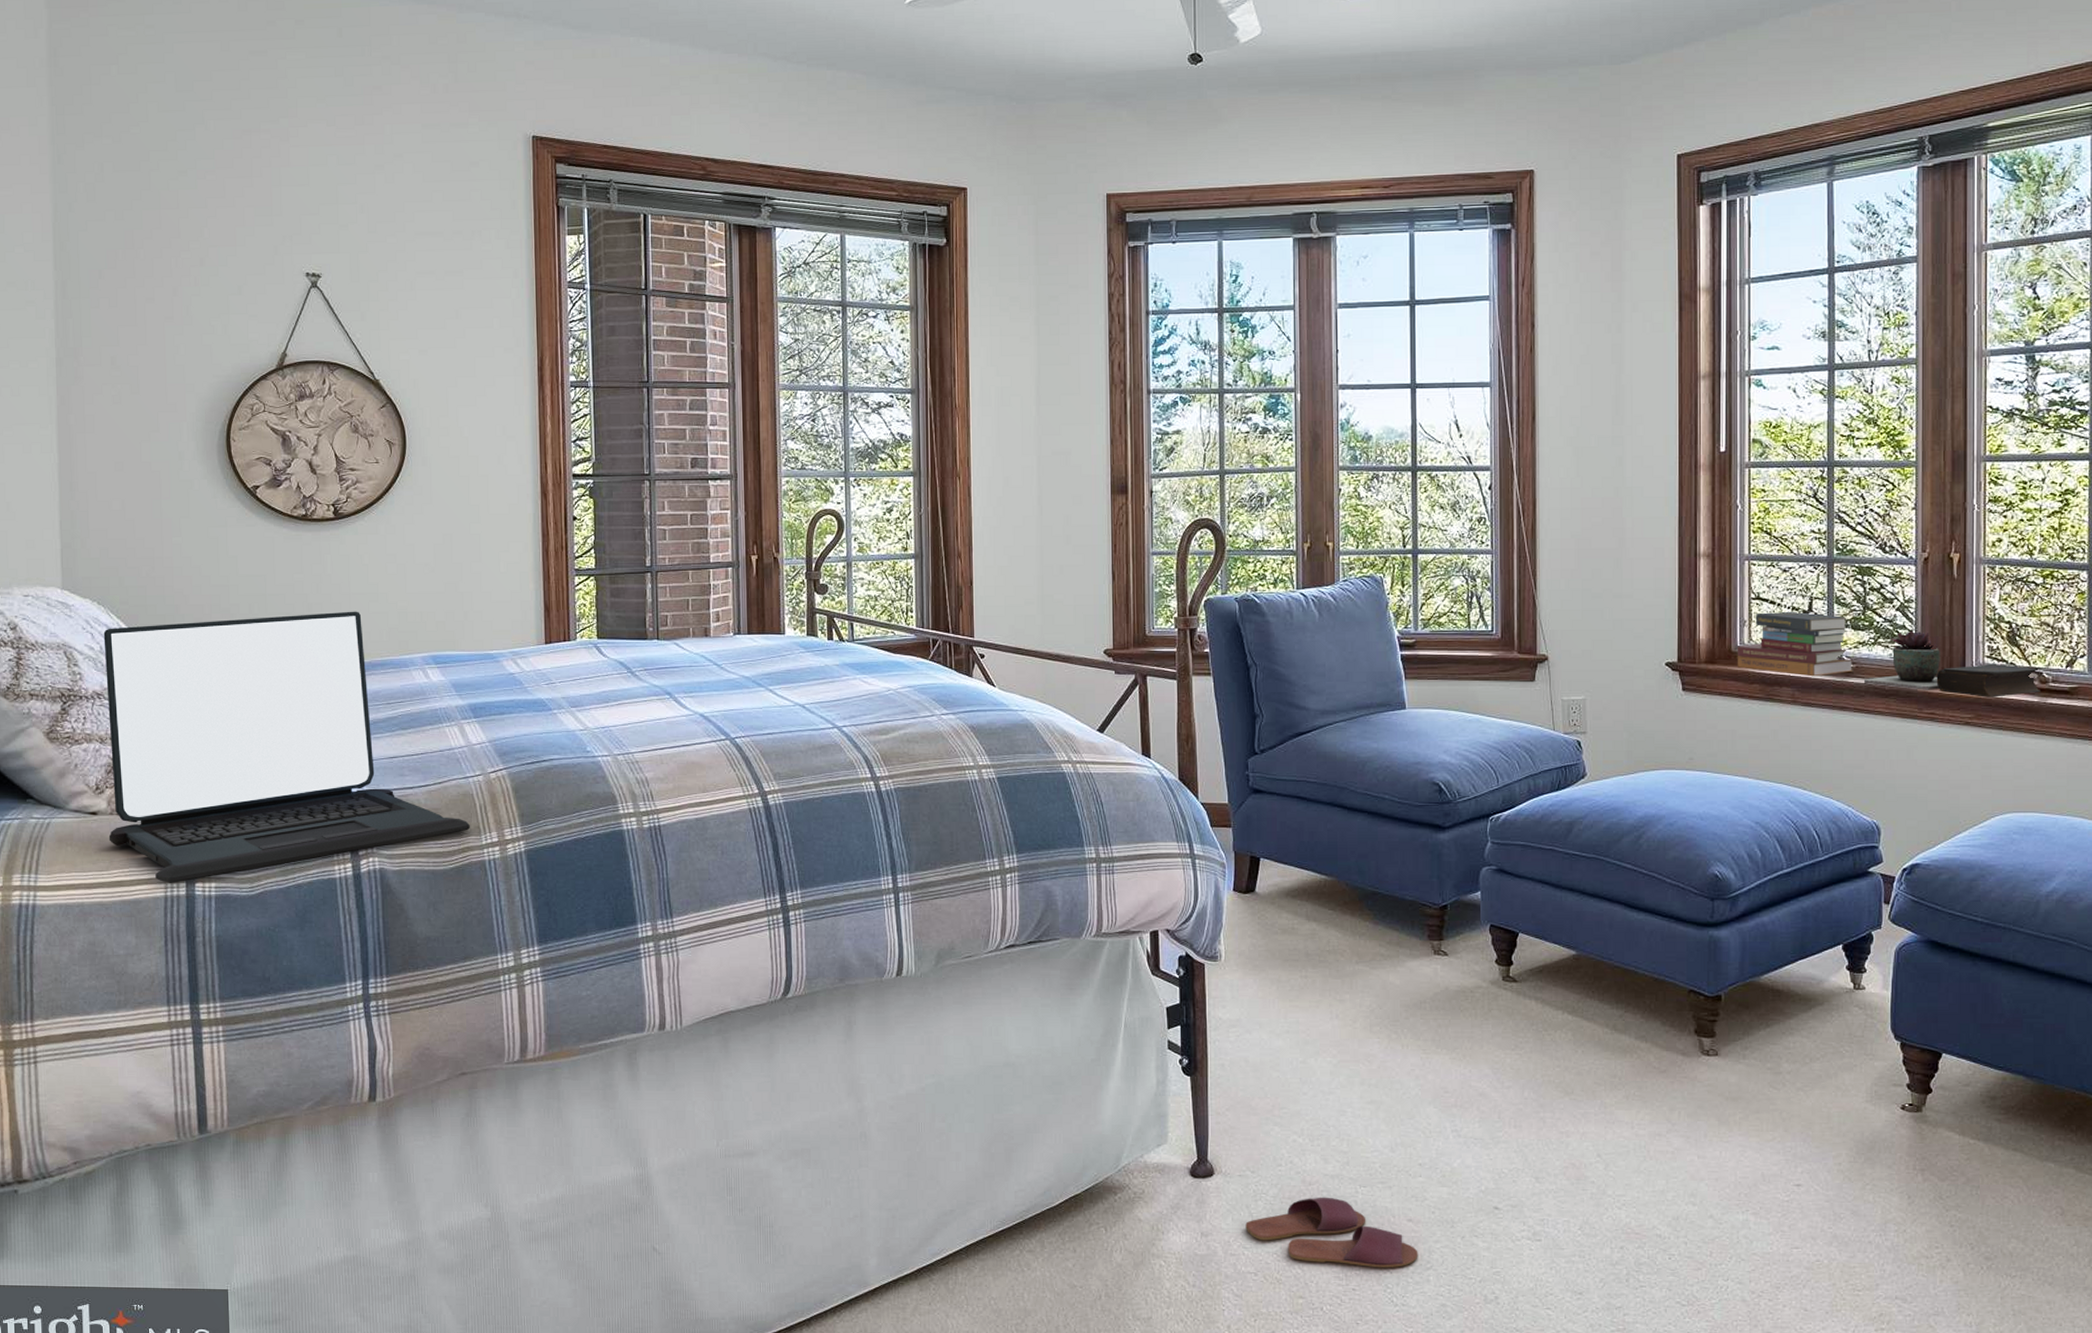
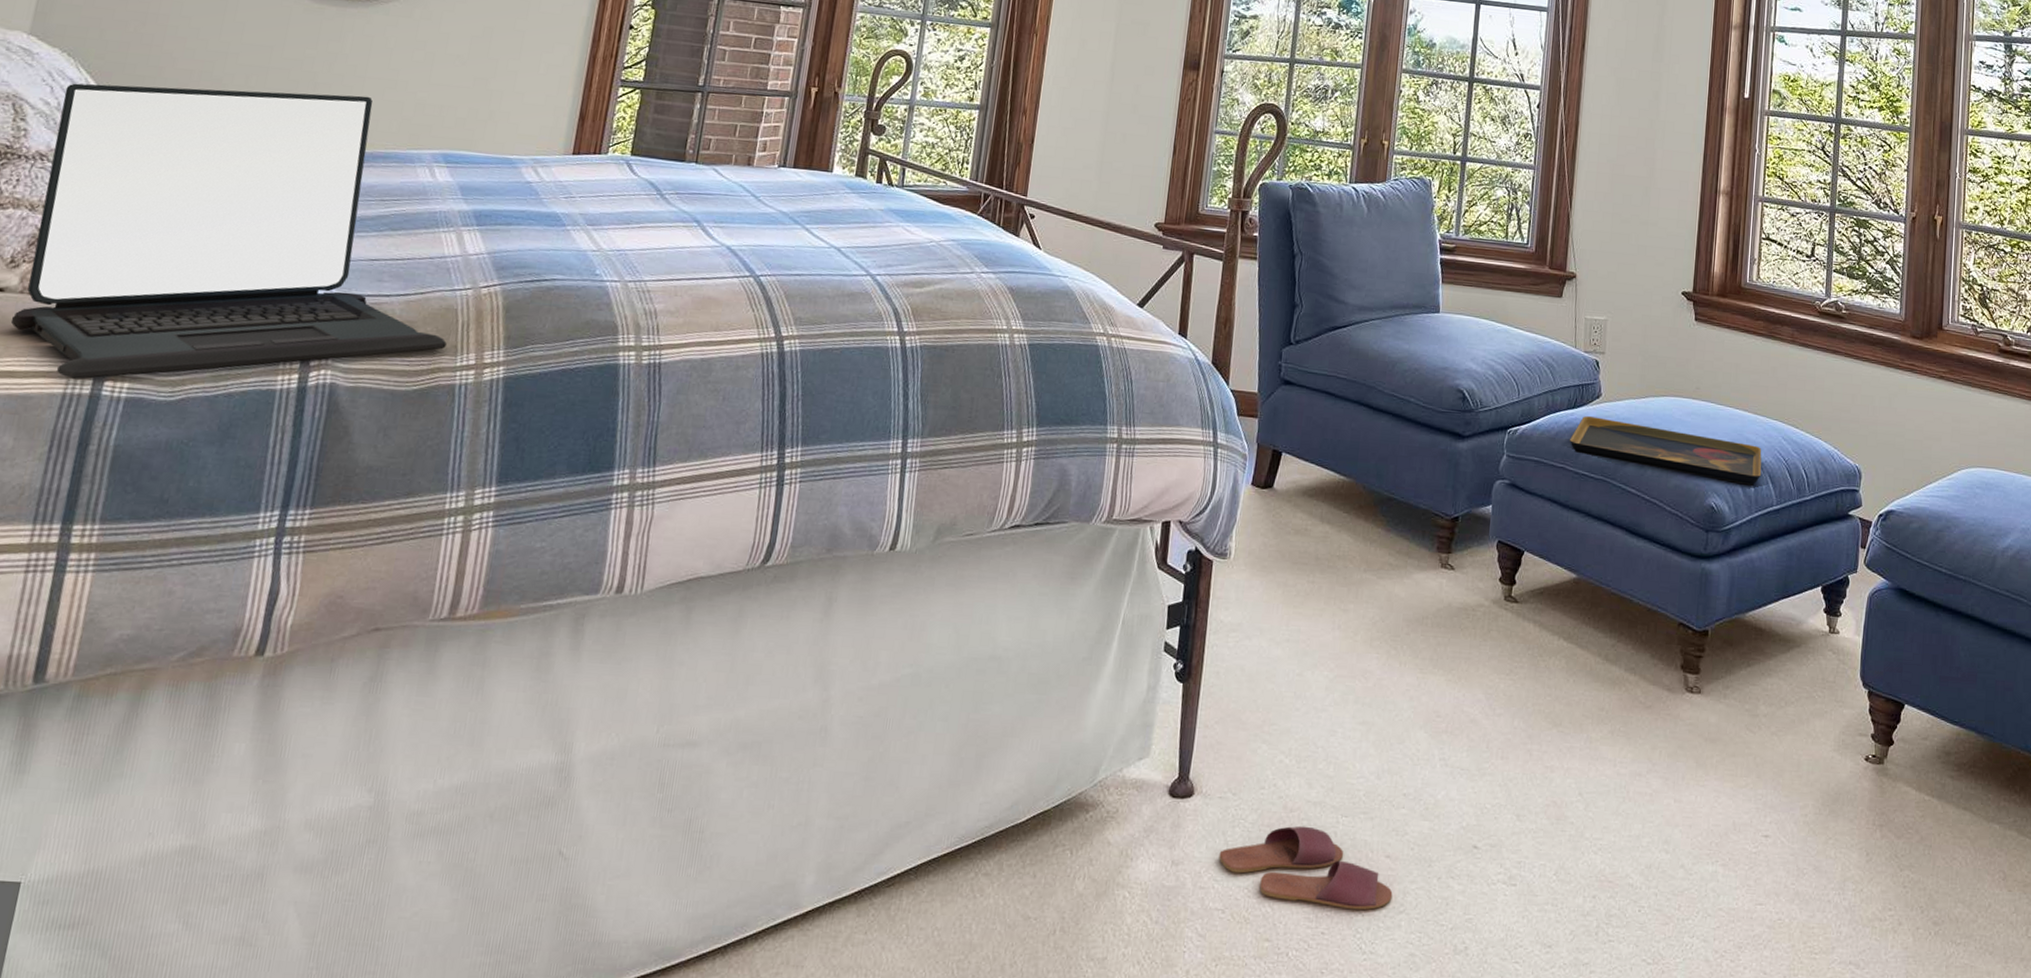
decorative tray: none [1557,797,1768,851] -> present [1570,416,1762,486]
books: present [1737,611,1852,677] -> none [1745,253,1846,319]
succulent plant: present [1863,630,1940,690] -> none [1854,283,1922,343]
book: present [1936,663,2040,698] -> none [1917,322,2006,355]

